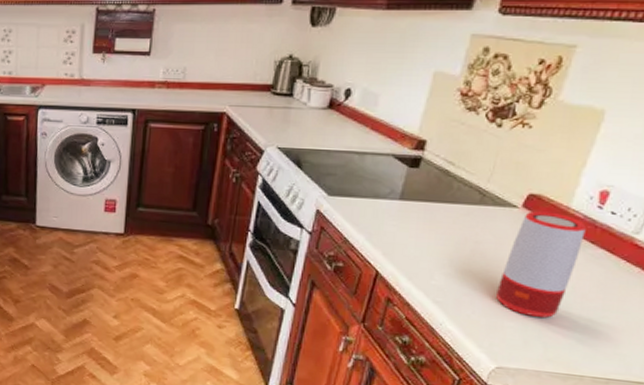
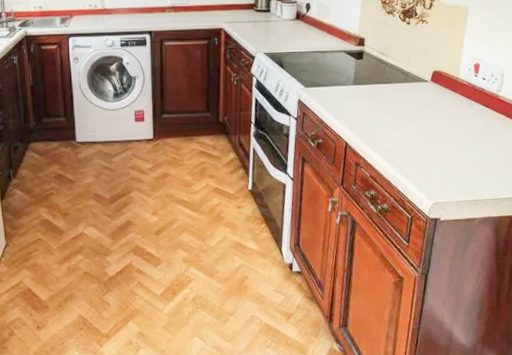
speaker: present [496,211,586,318] -> none [425,82,471,161]

